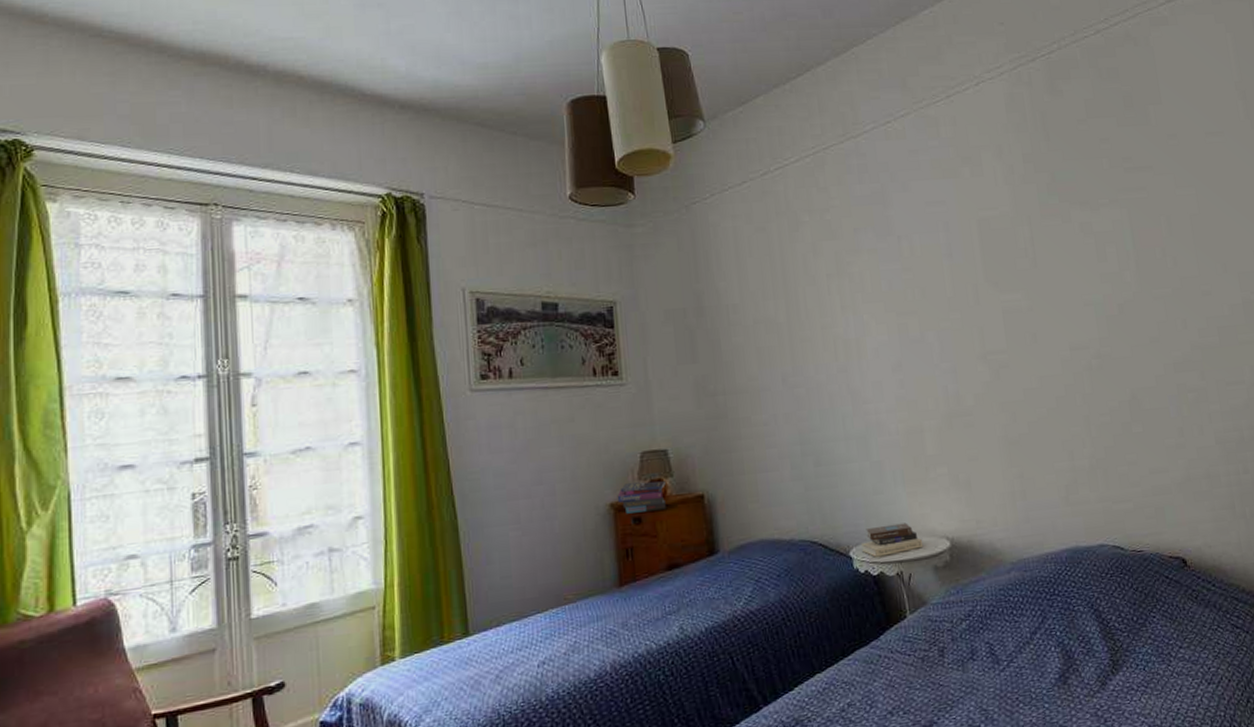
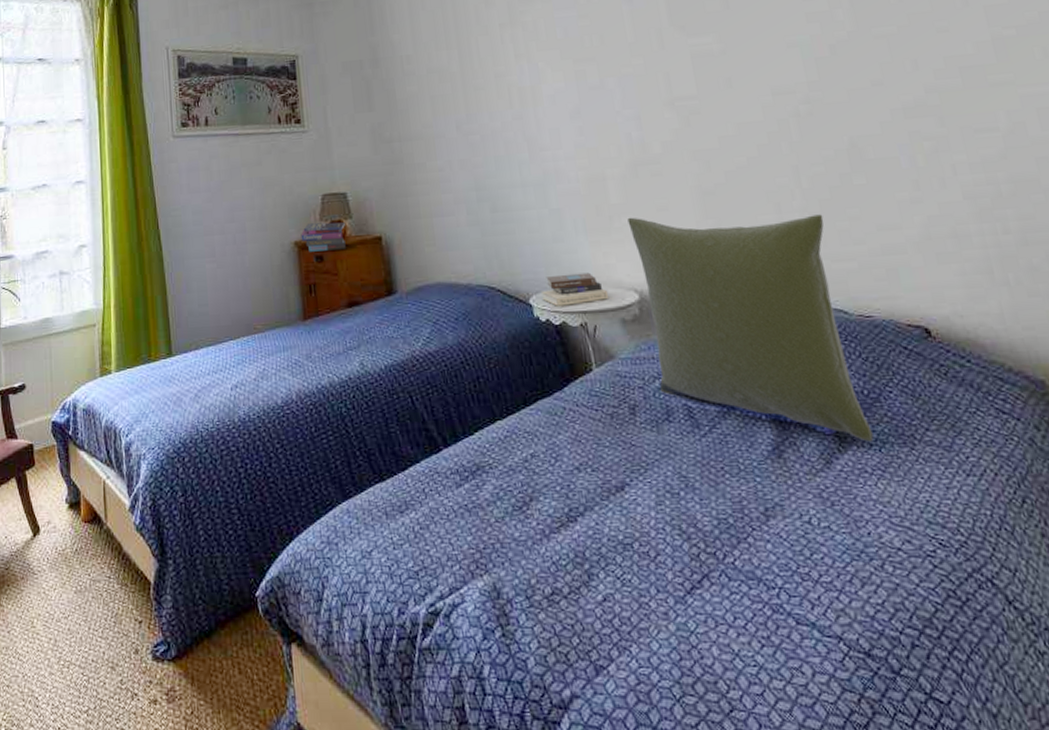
pillow: none [942,460,1140,663] -> present [627,214,874,442]

